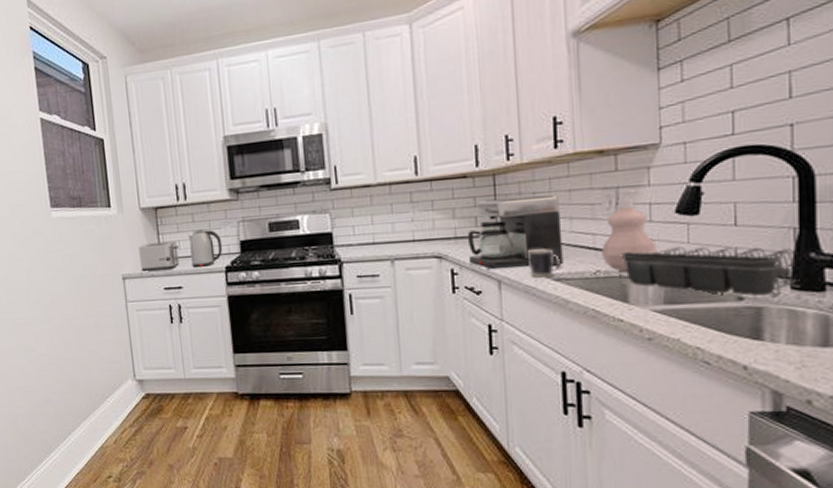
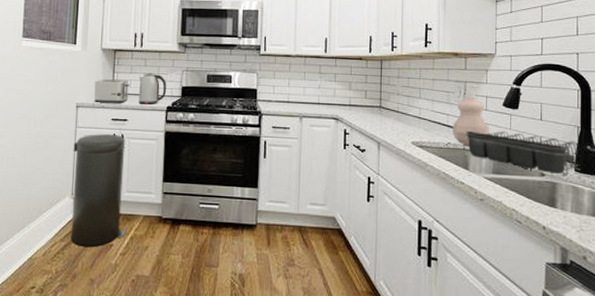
pedal bin: none [126,305,201,432] -> present [70,134,127,248]
coffee maker: present [467,194,564,270] -> none [357,79,426,136]
mug: present [527,249,562,278] -> none [400,121,424,144]

